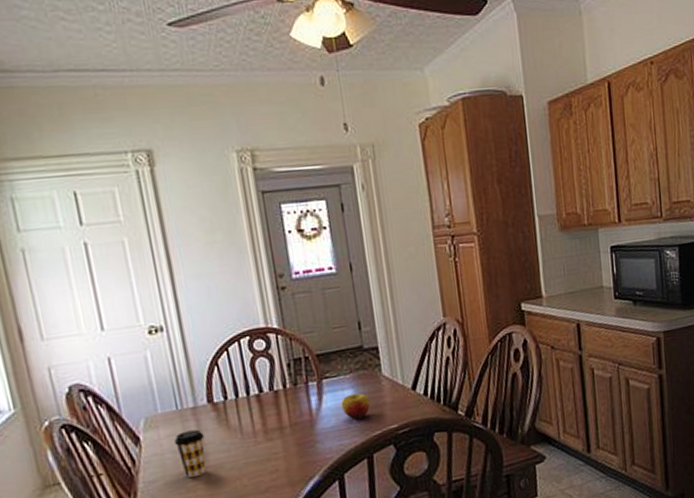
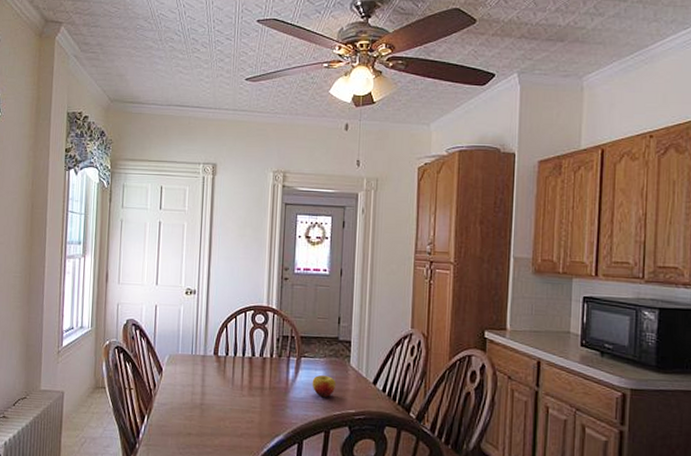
coffee cup: present [173,429,206,478] -> none [184,372,206,410]

